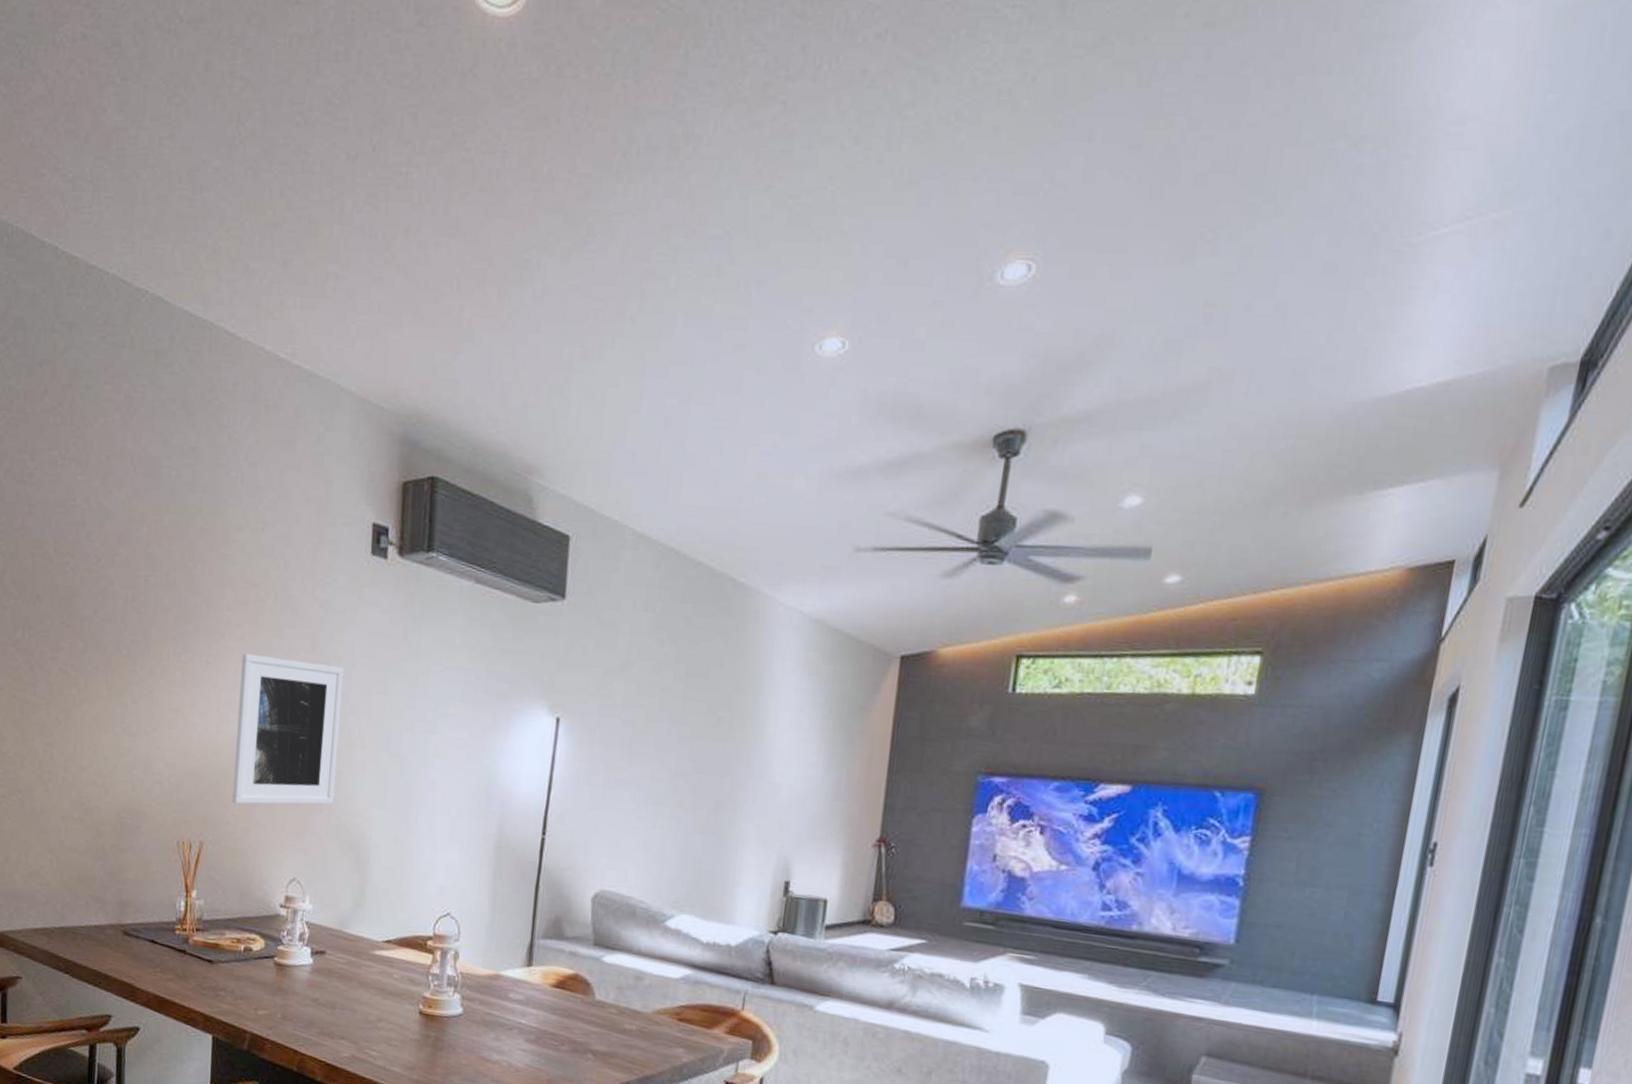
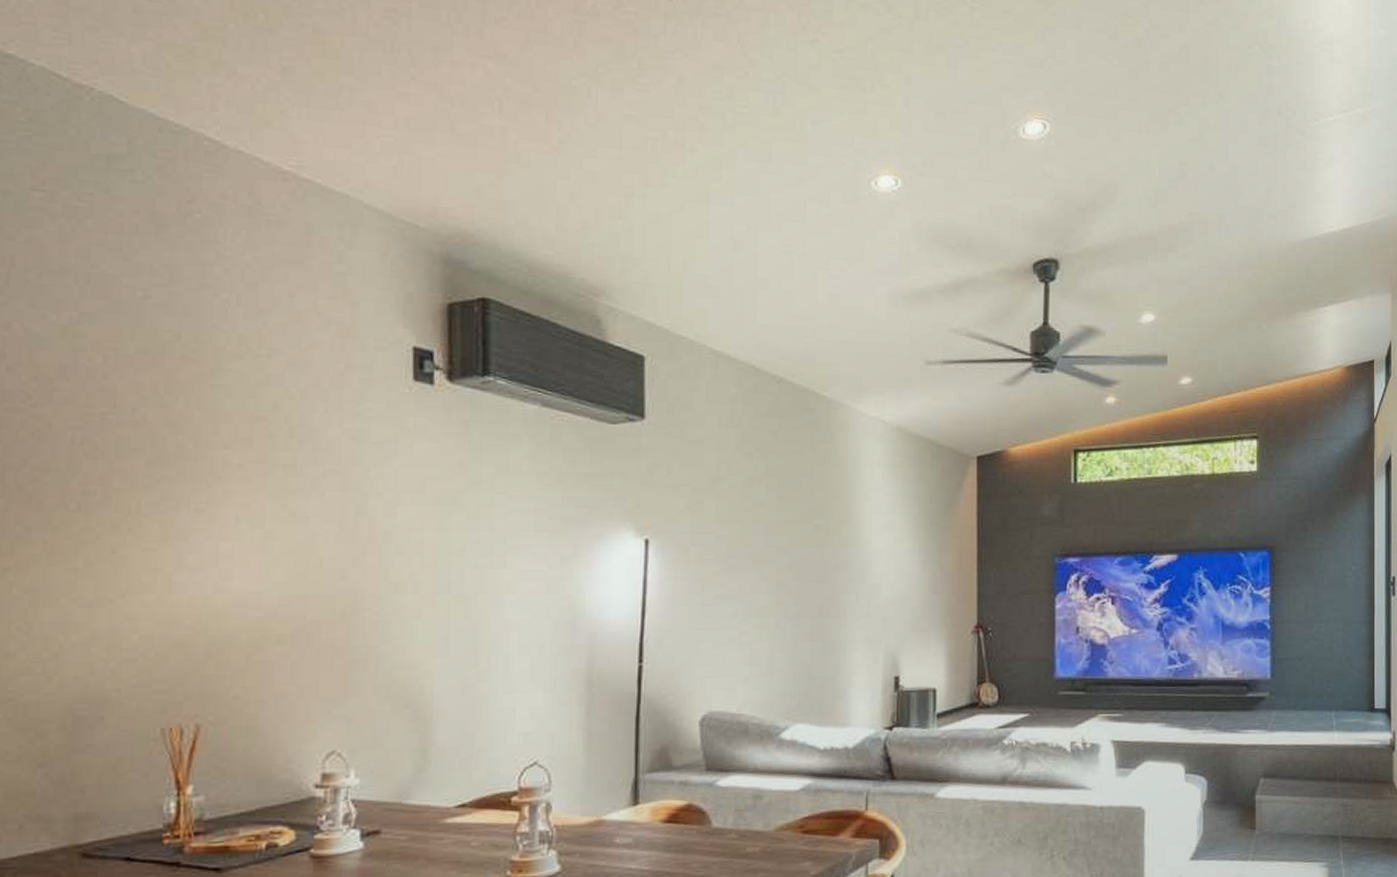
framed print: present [231,654,344,805] -> none [239,498,386,673]

